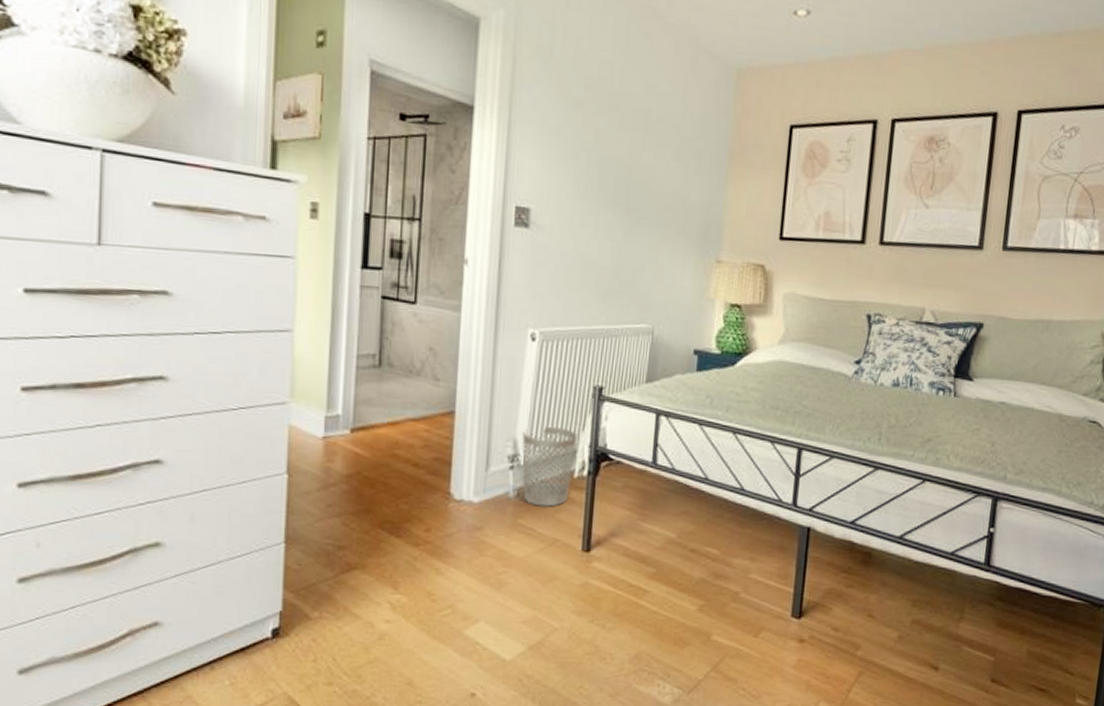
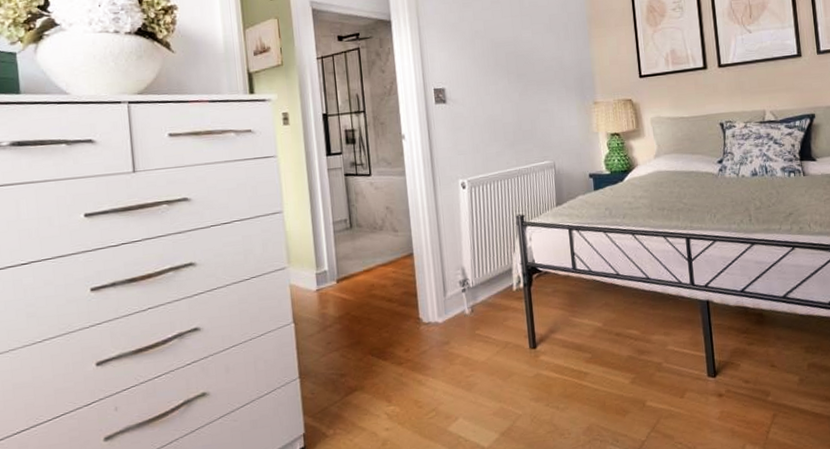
wastebasket: present [522,426,577,507] -> none [467,252,512,318]

